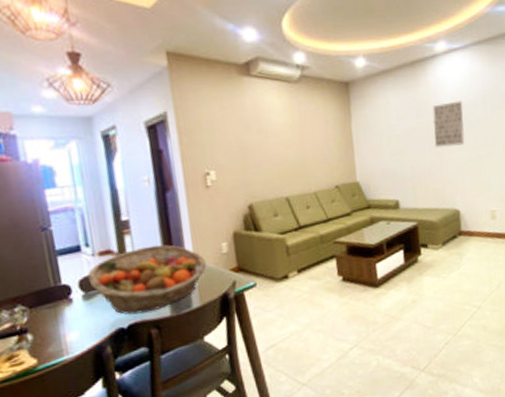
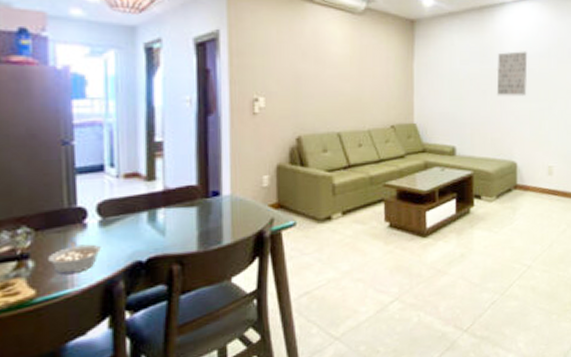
legume: none [43,314,88,345] -> present [48,240,101,275]
fruit basket: present [87,244,207,315] -> none [108,171,244,247]

